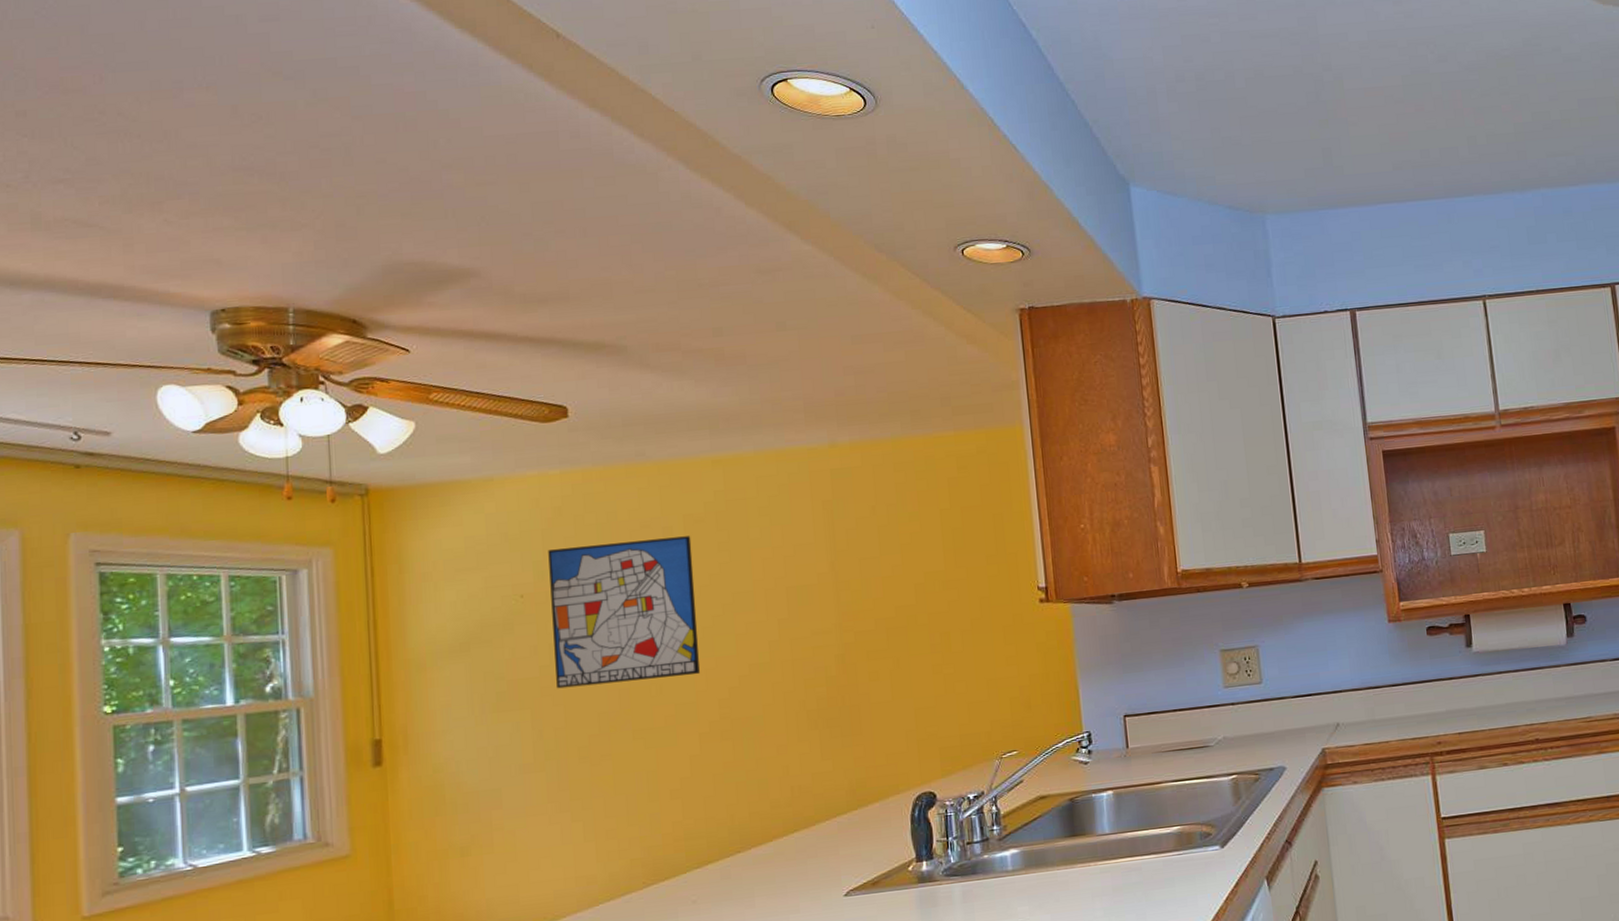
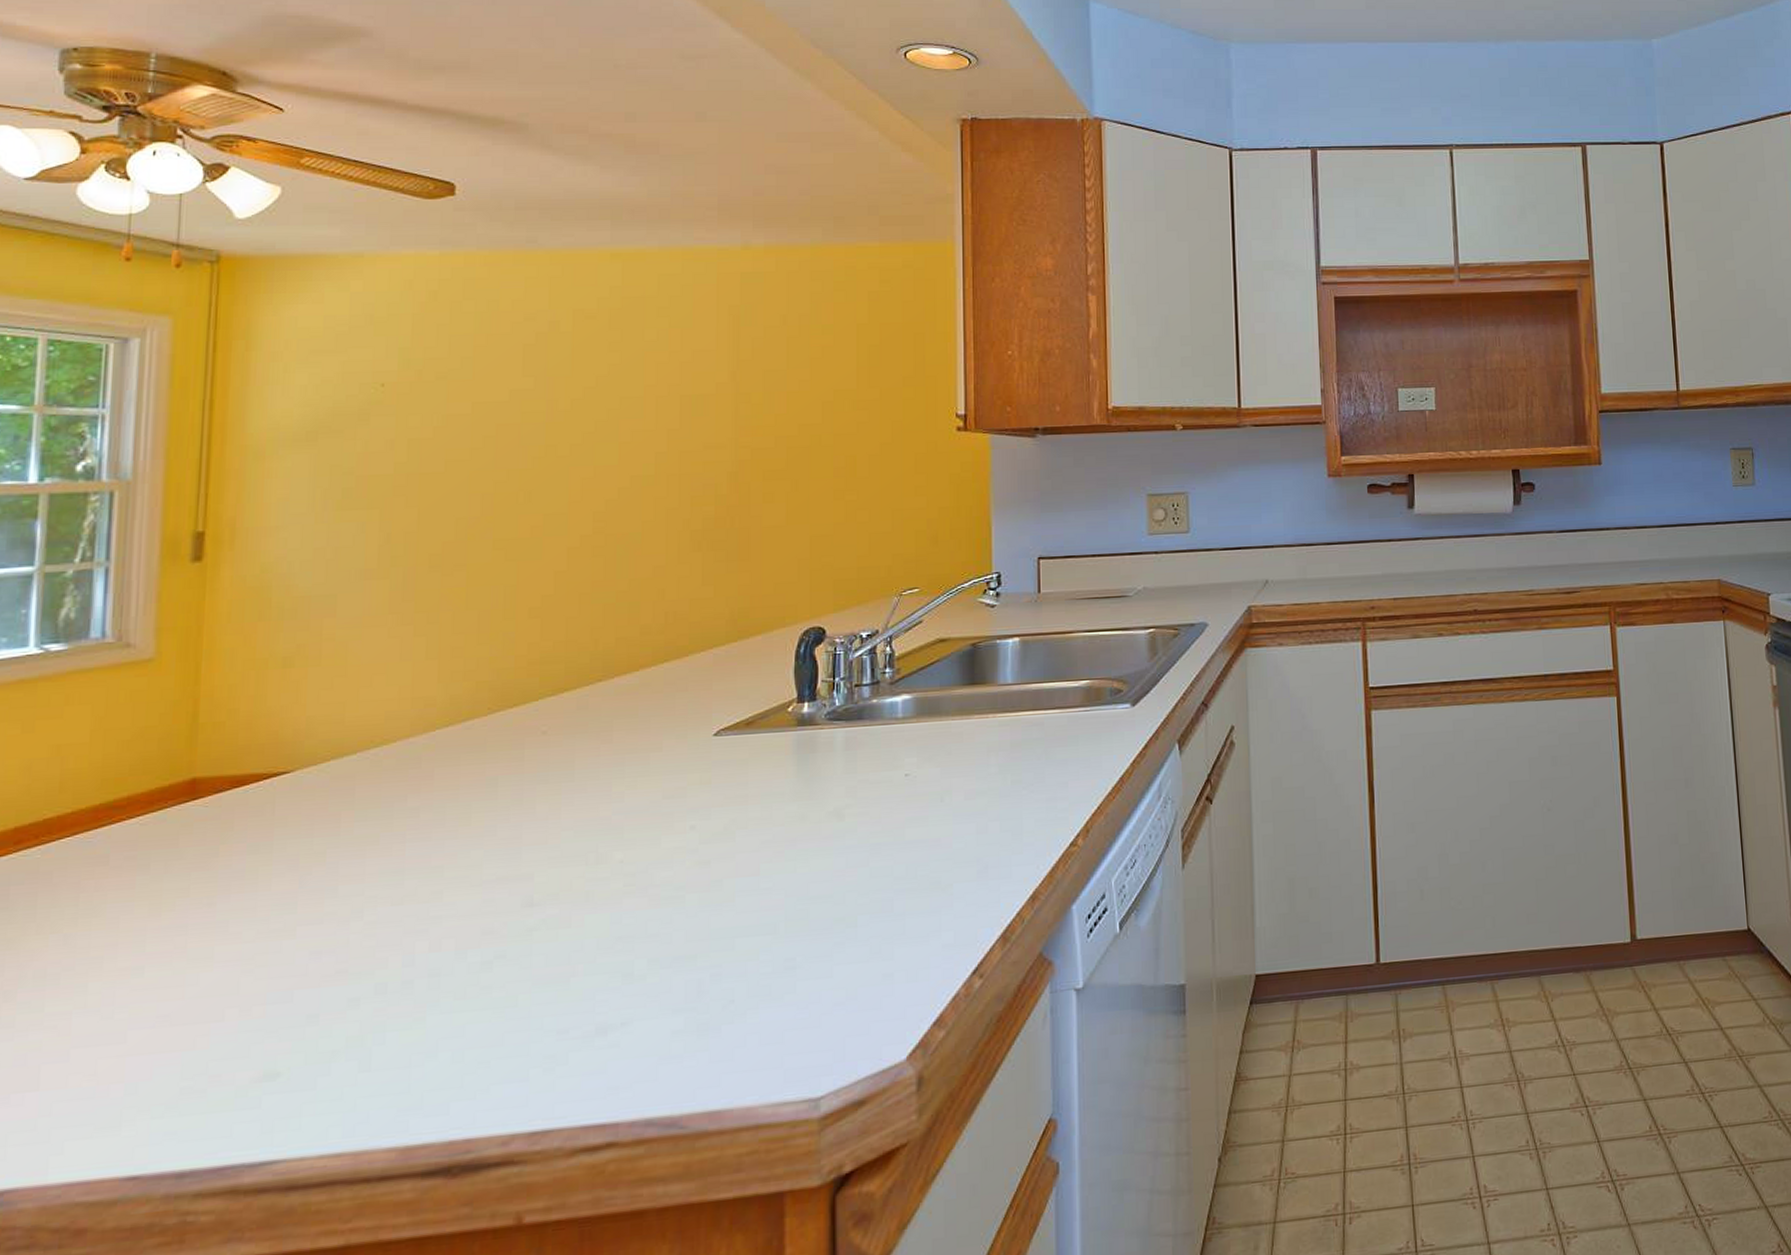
wall art: present [548,536,700,689] -> none [412,332,580,489]

